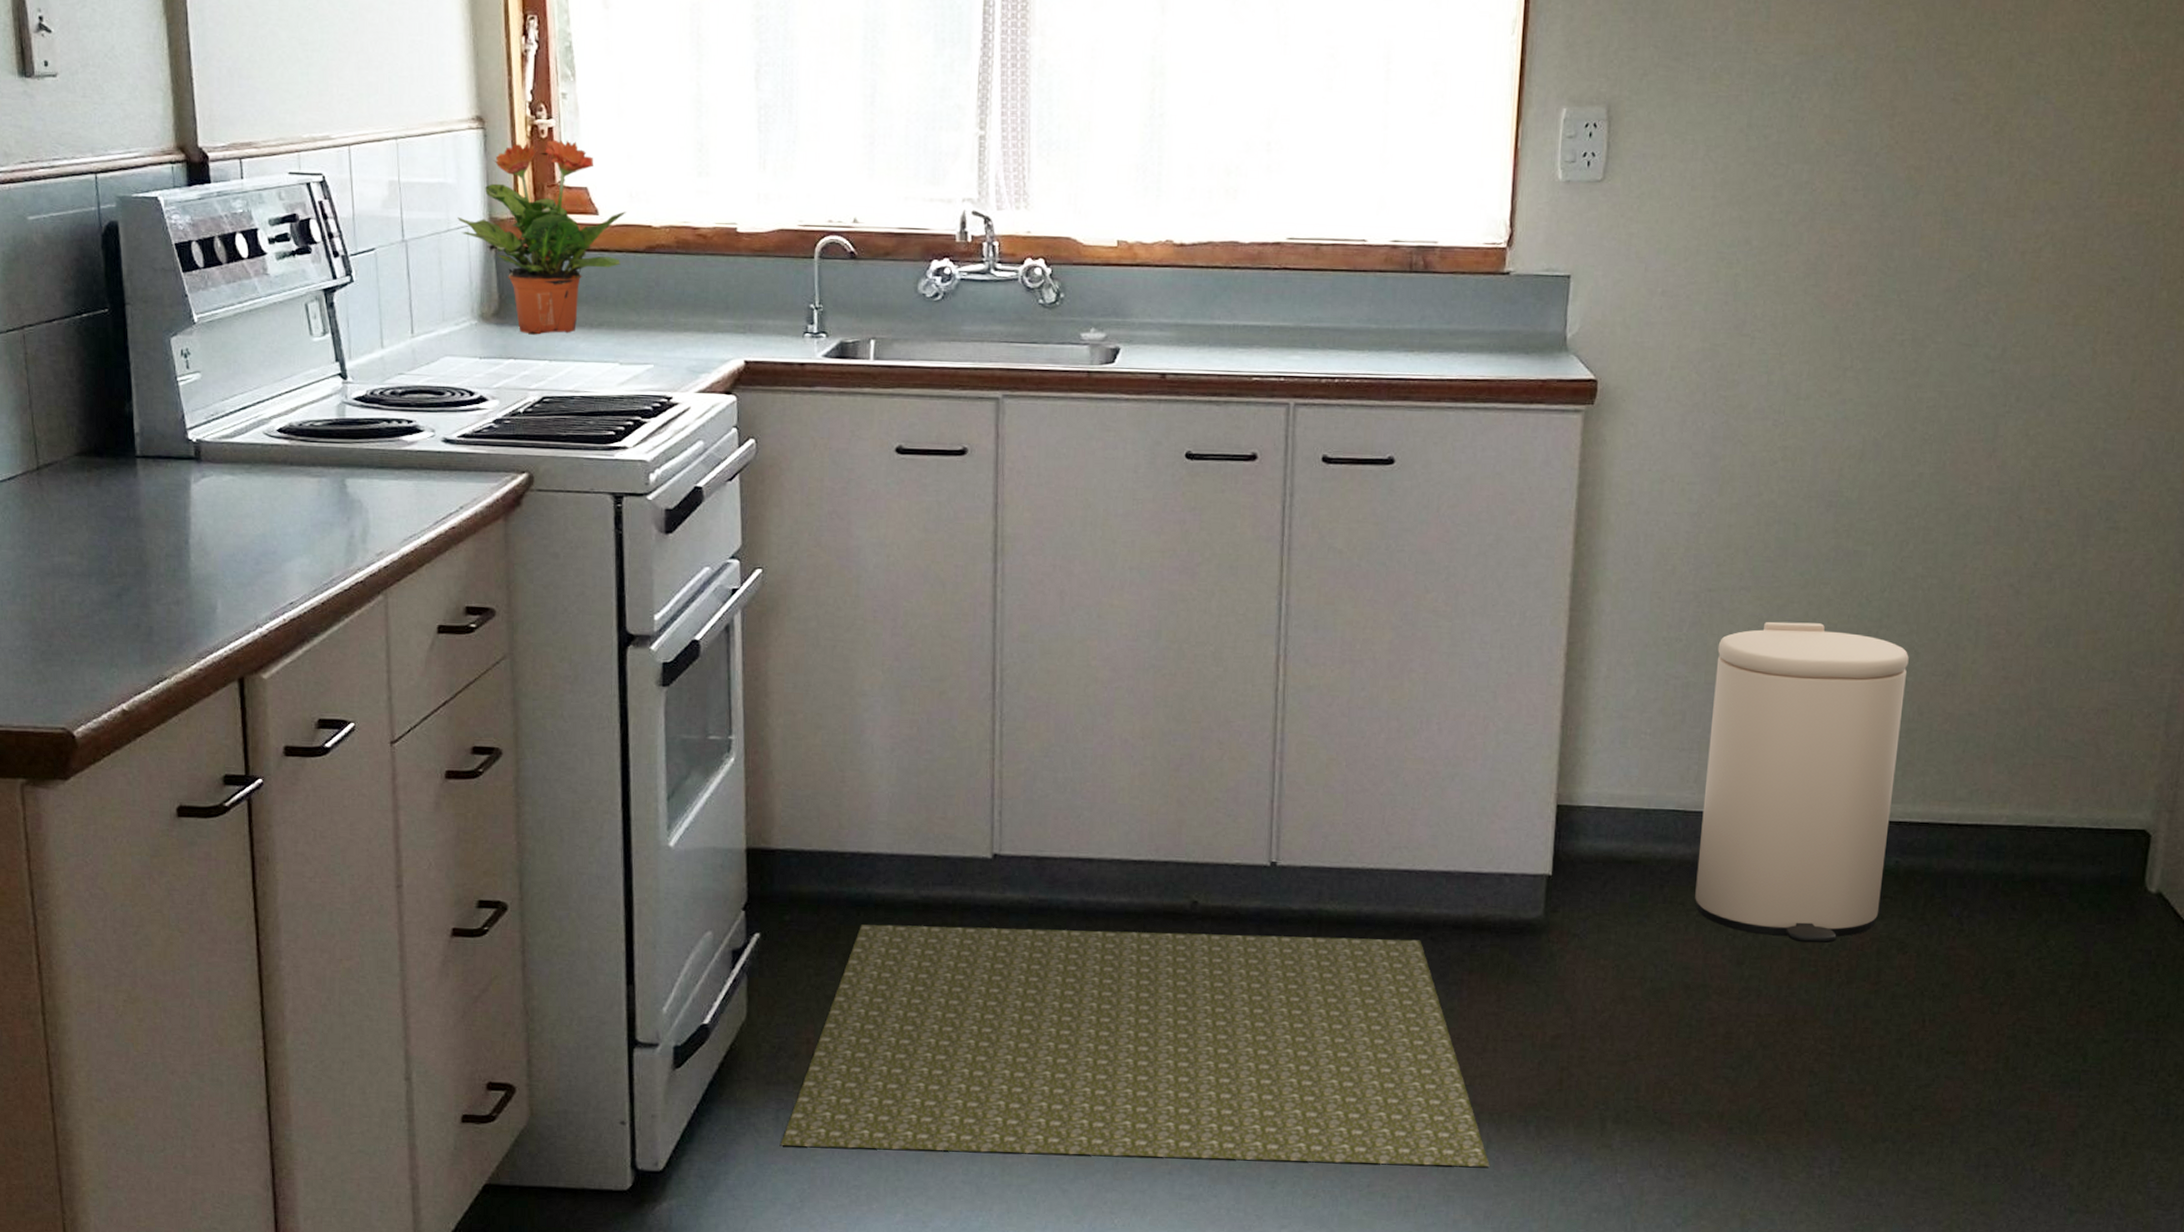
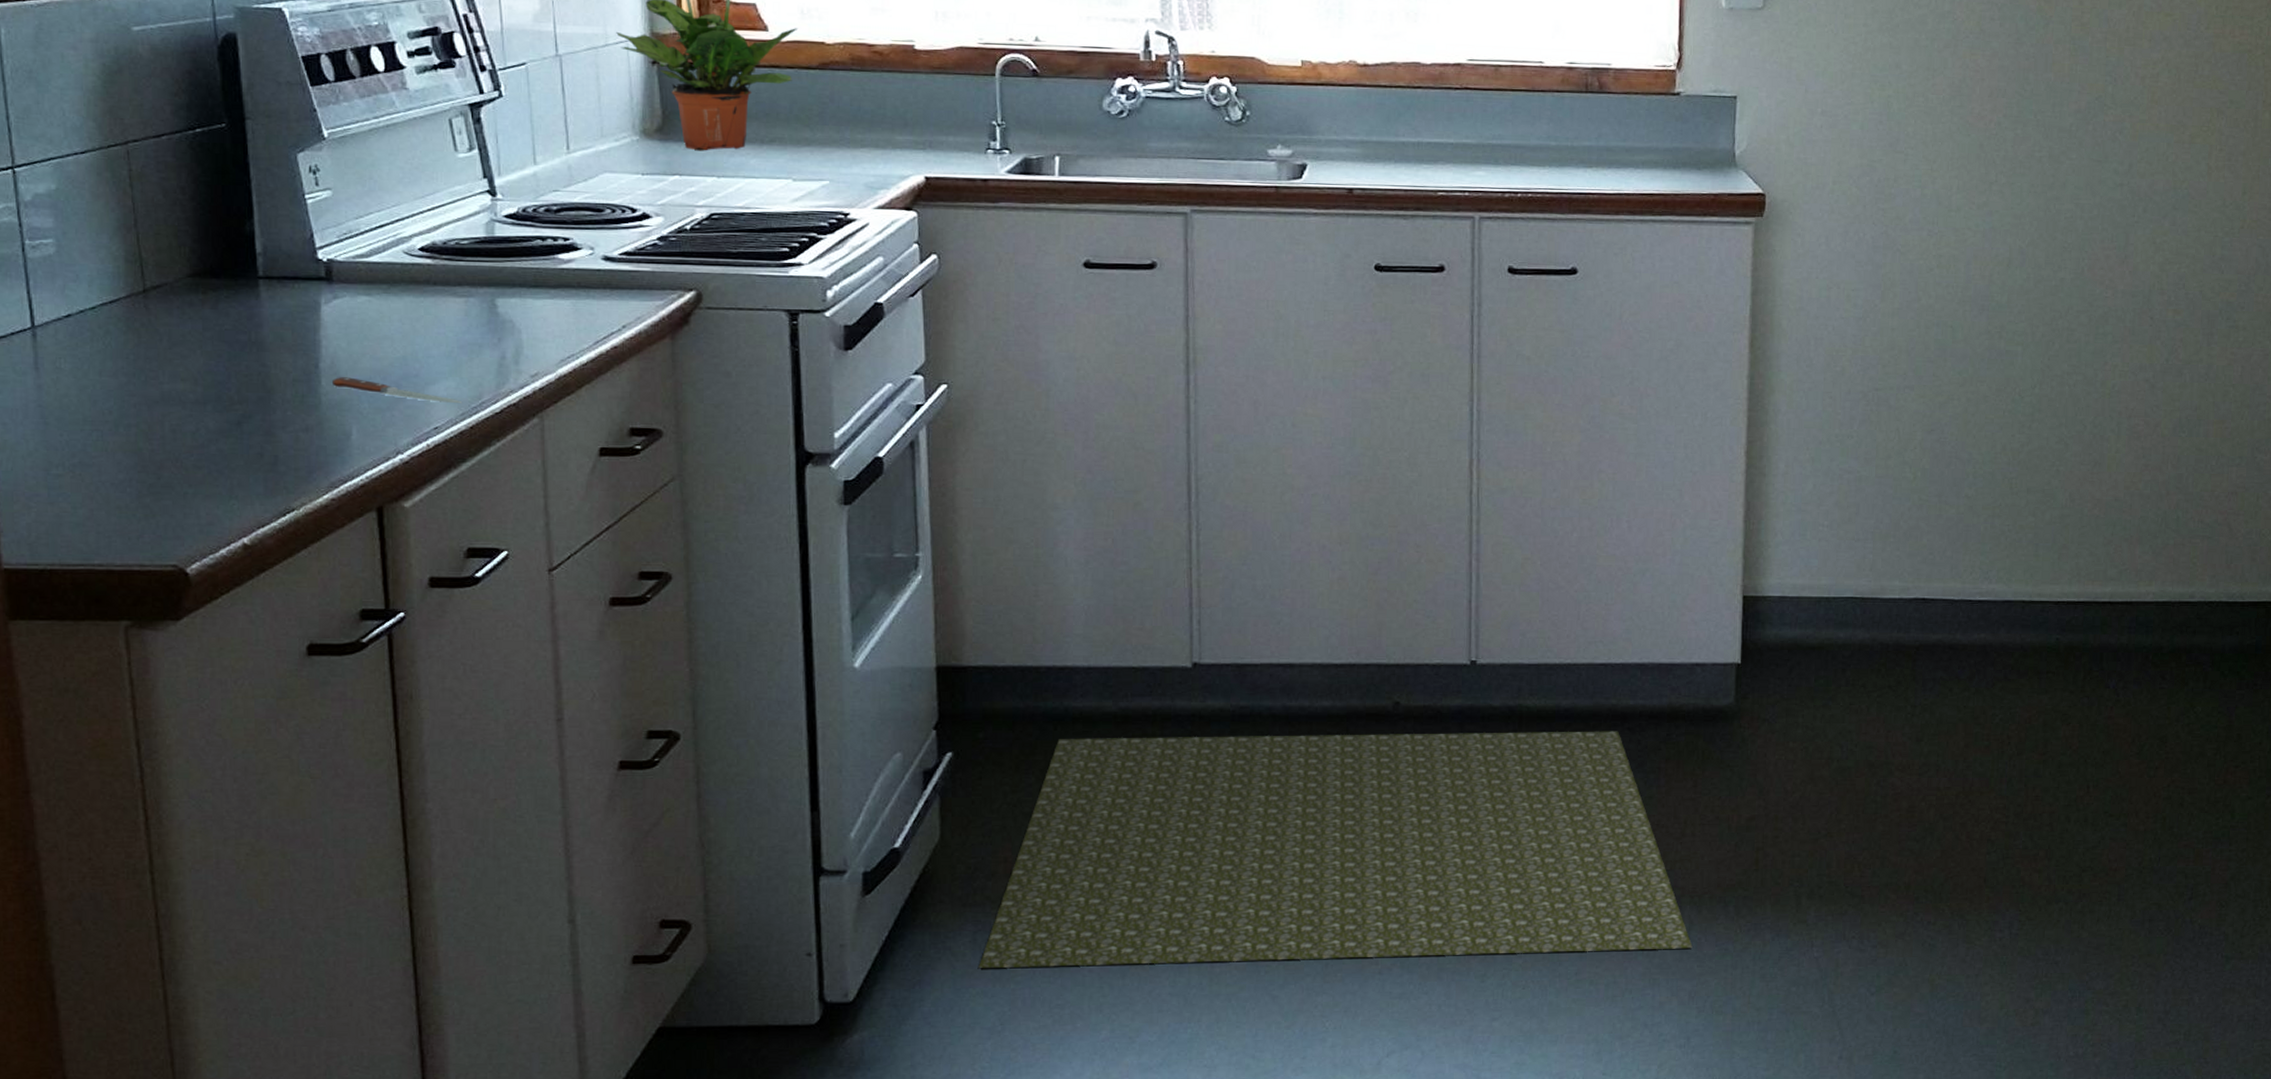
kitchen knife: none [199,553,315,581] -> present [331,377,463,404]
pedal bin: present [1695,621,1909,944] -> none [1875,417,2060,718]

